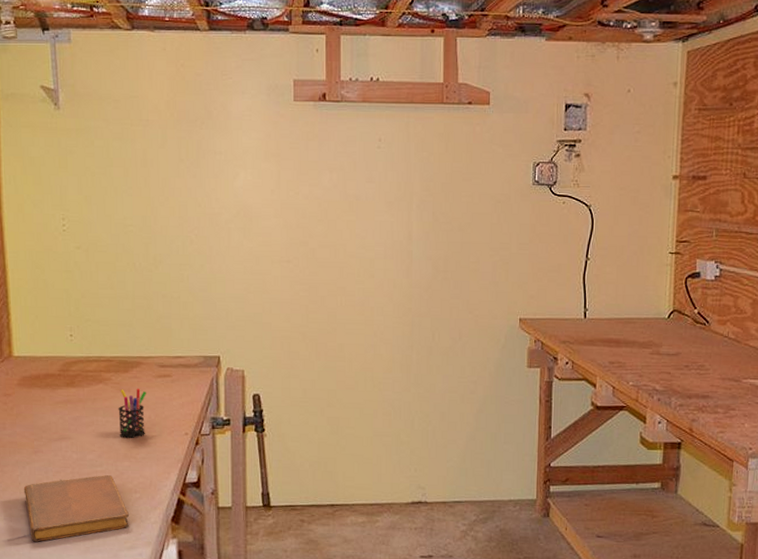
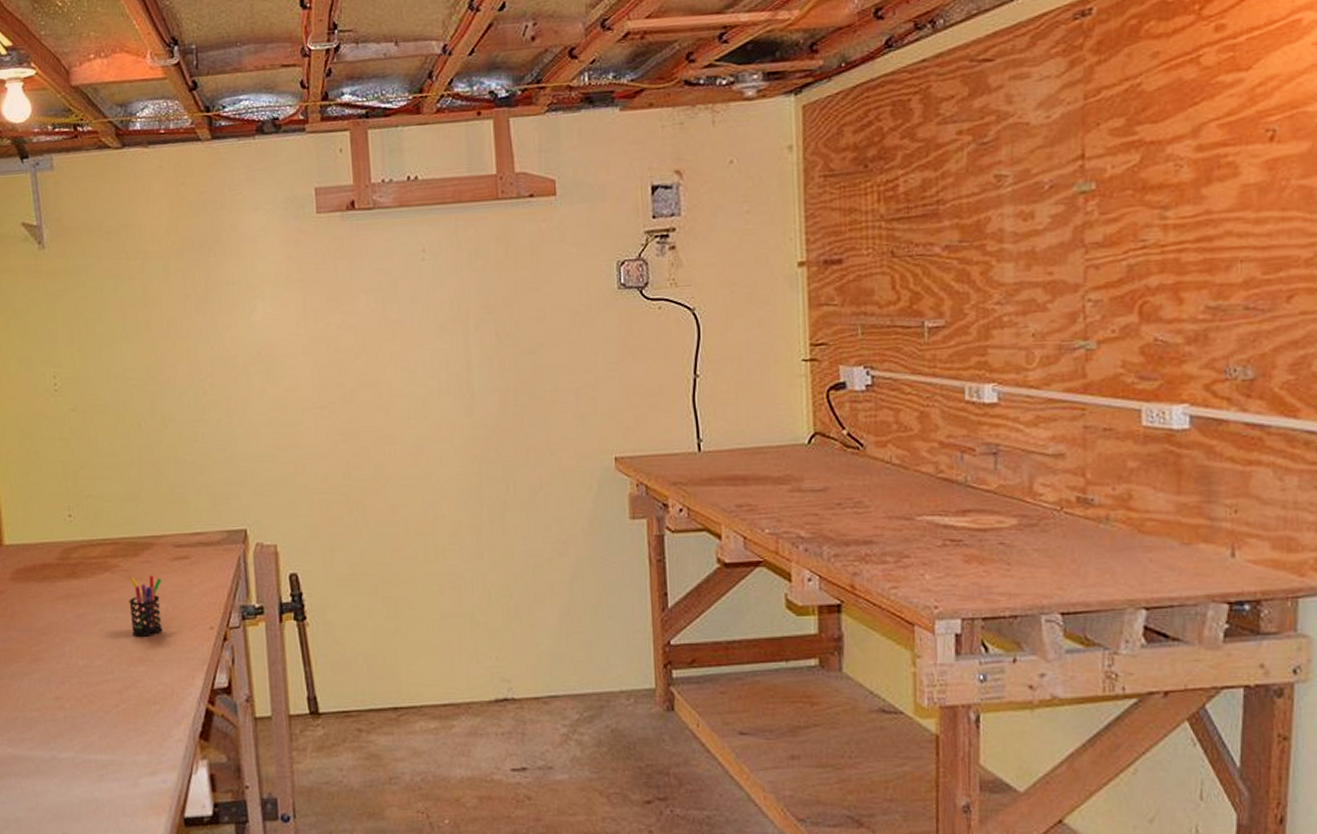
notebook: present [23,474,129,542] -> none [22,683,149,771]

